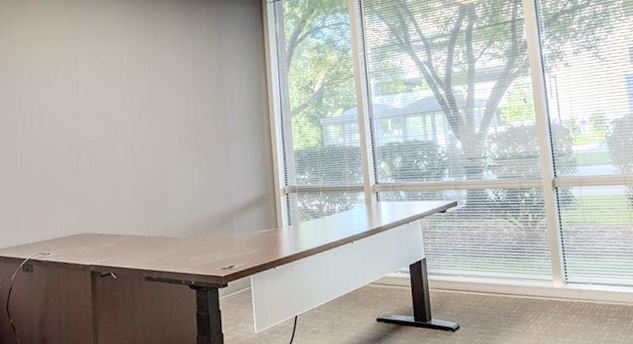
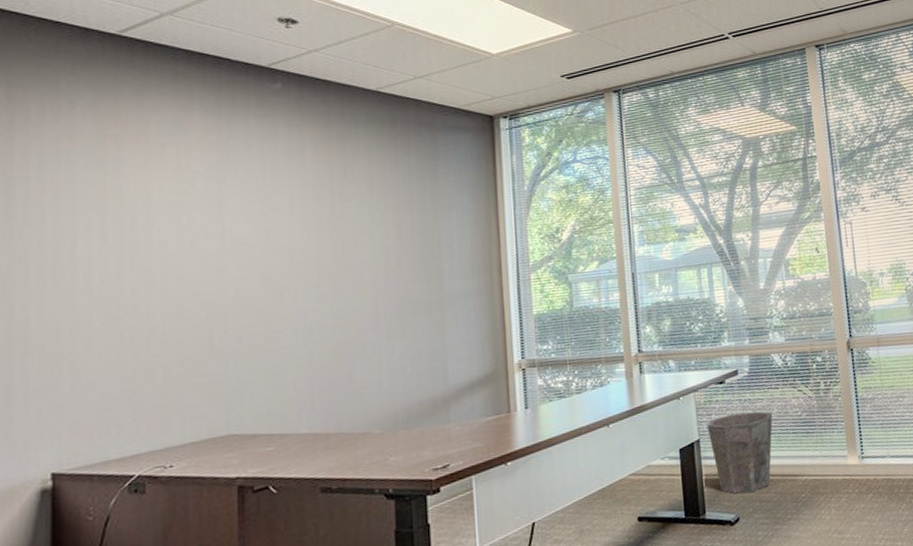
waste bin: none [432,237,488,306] -> present [707,411,773,494]

